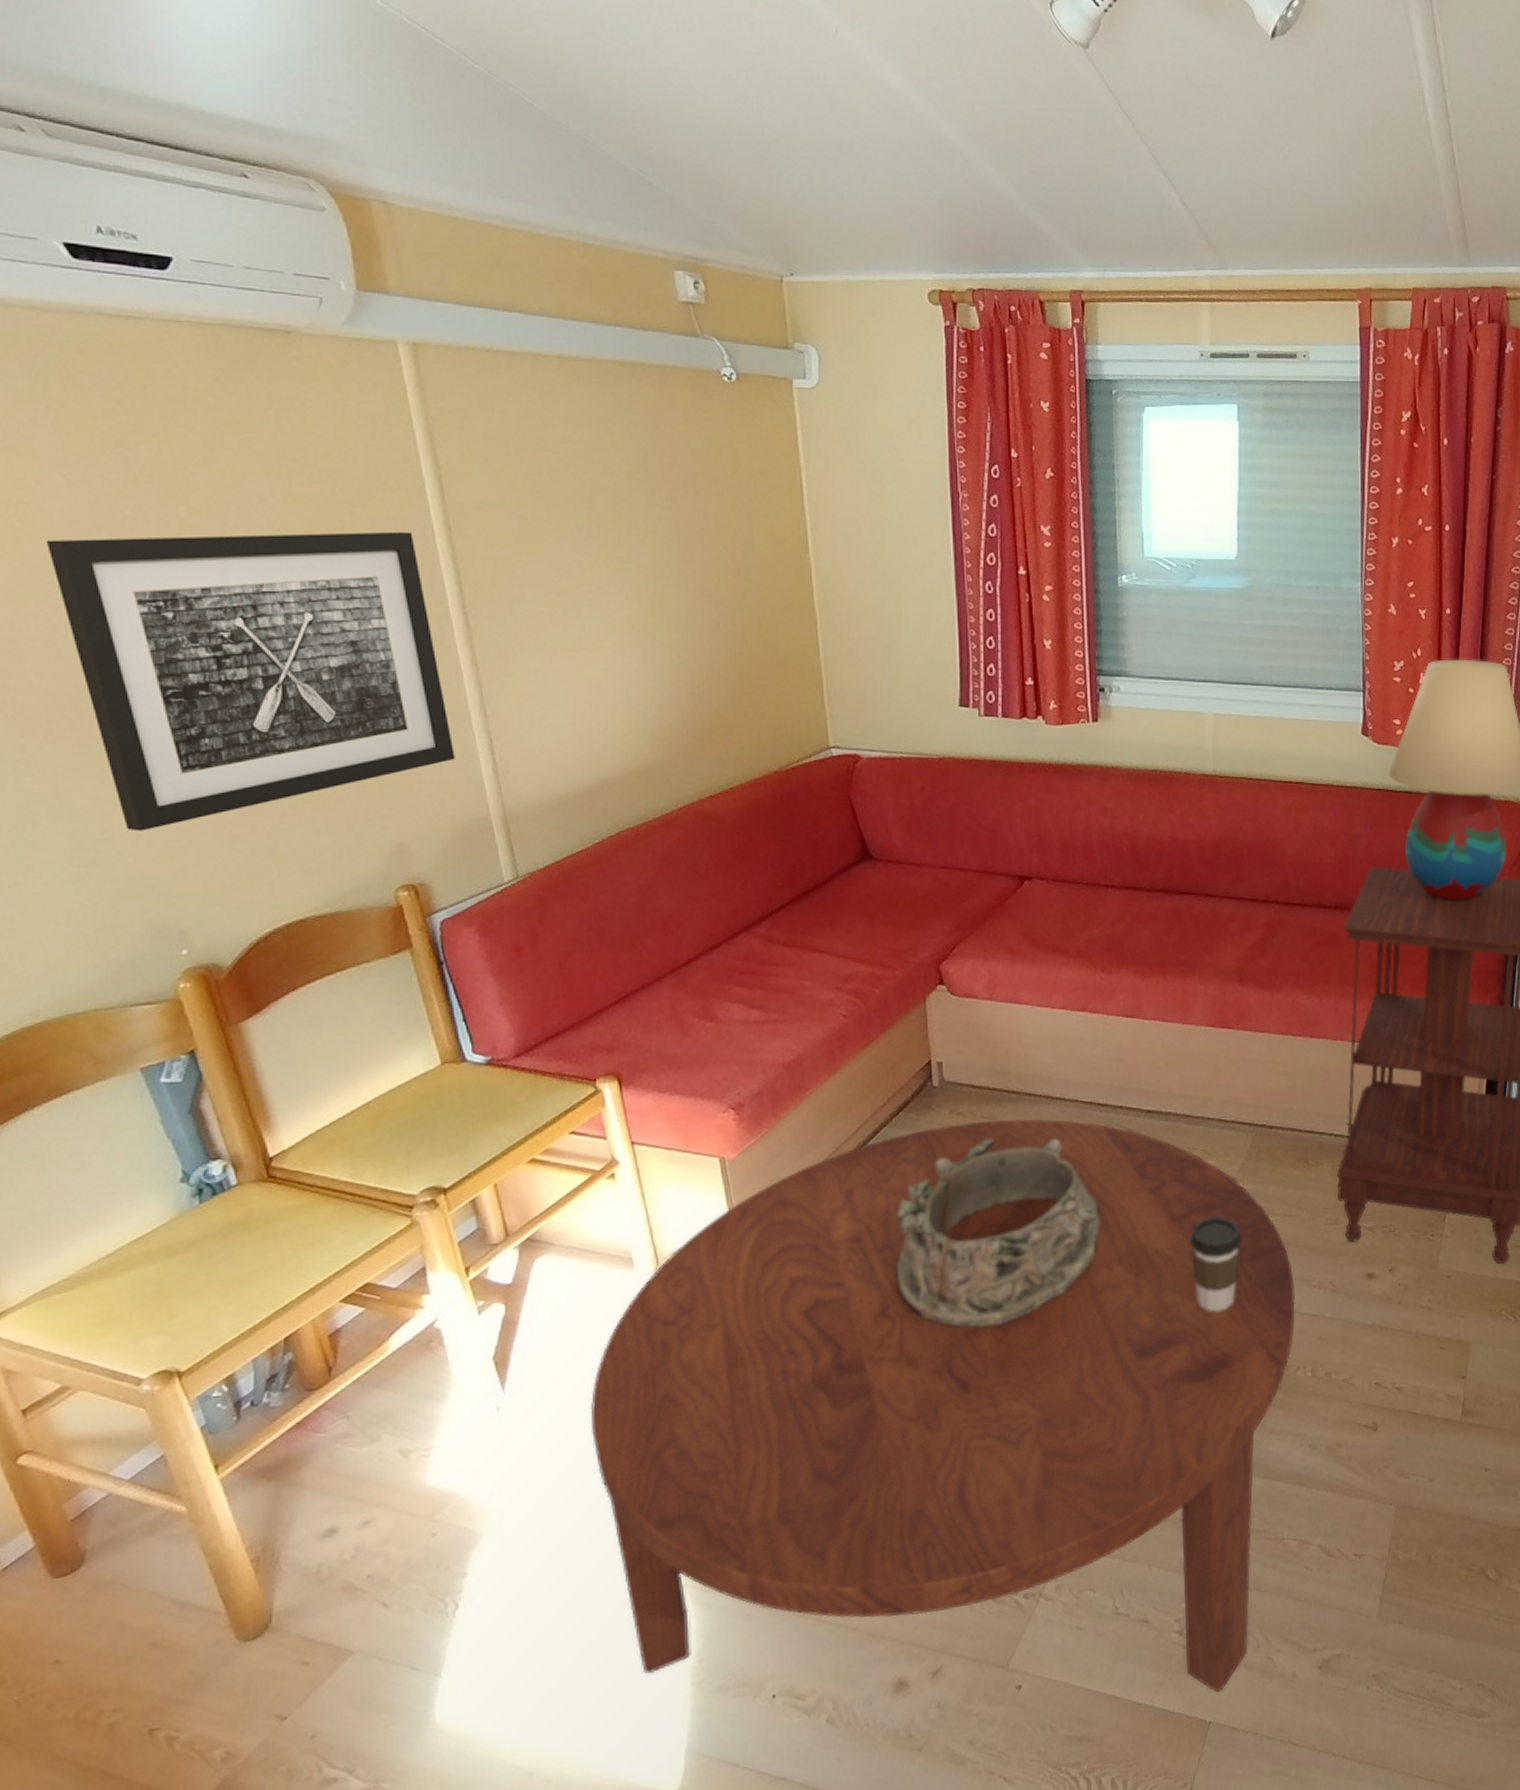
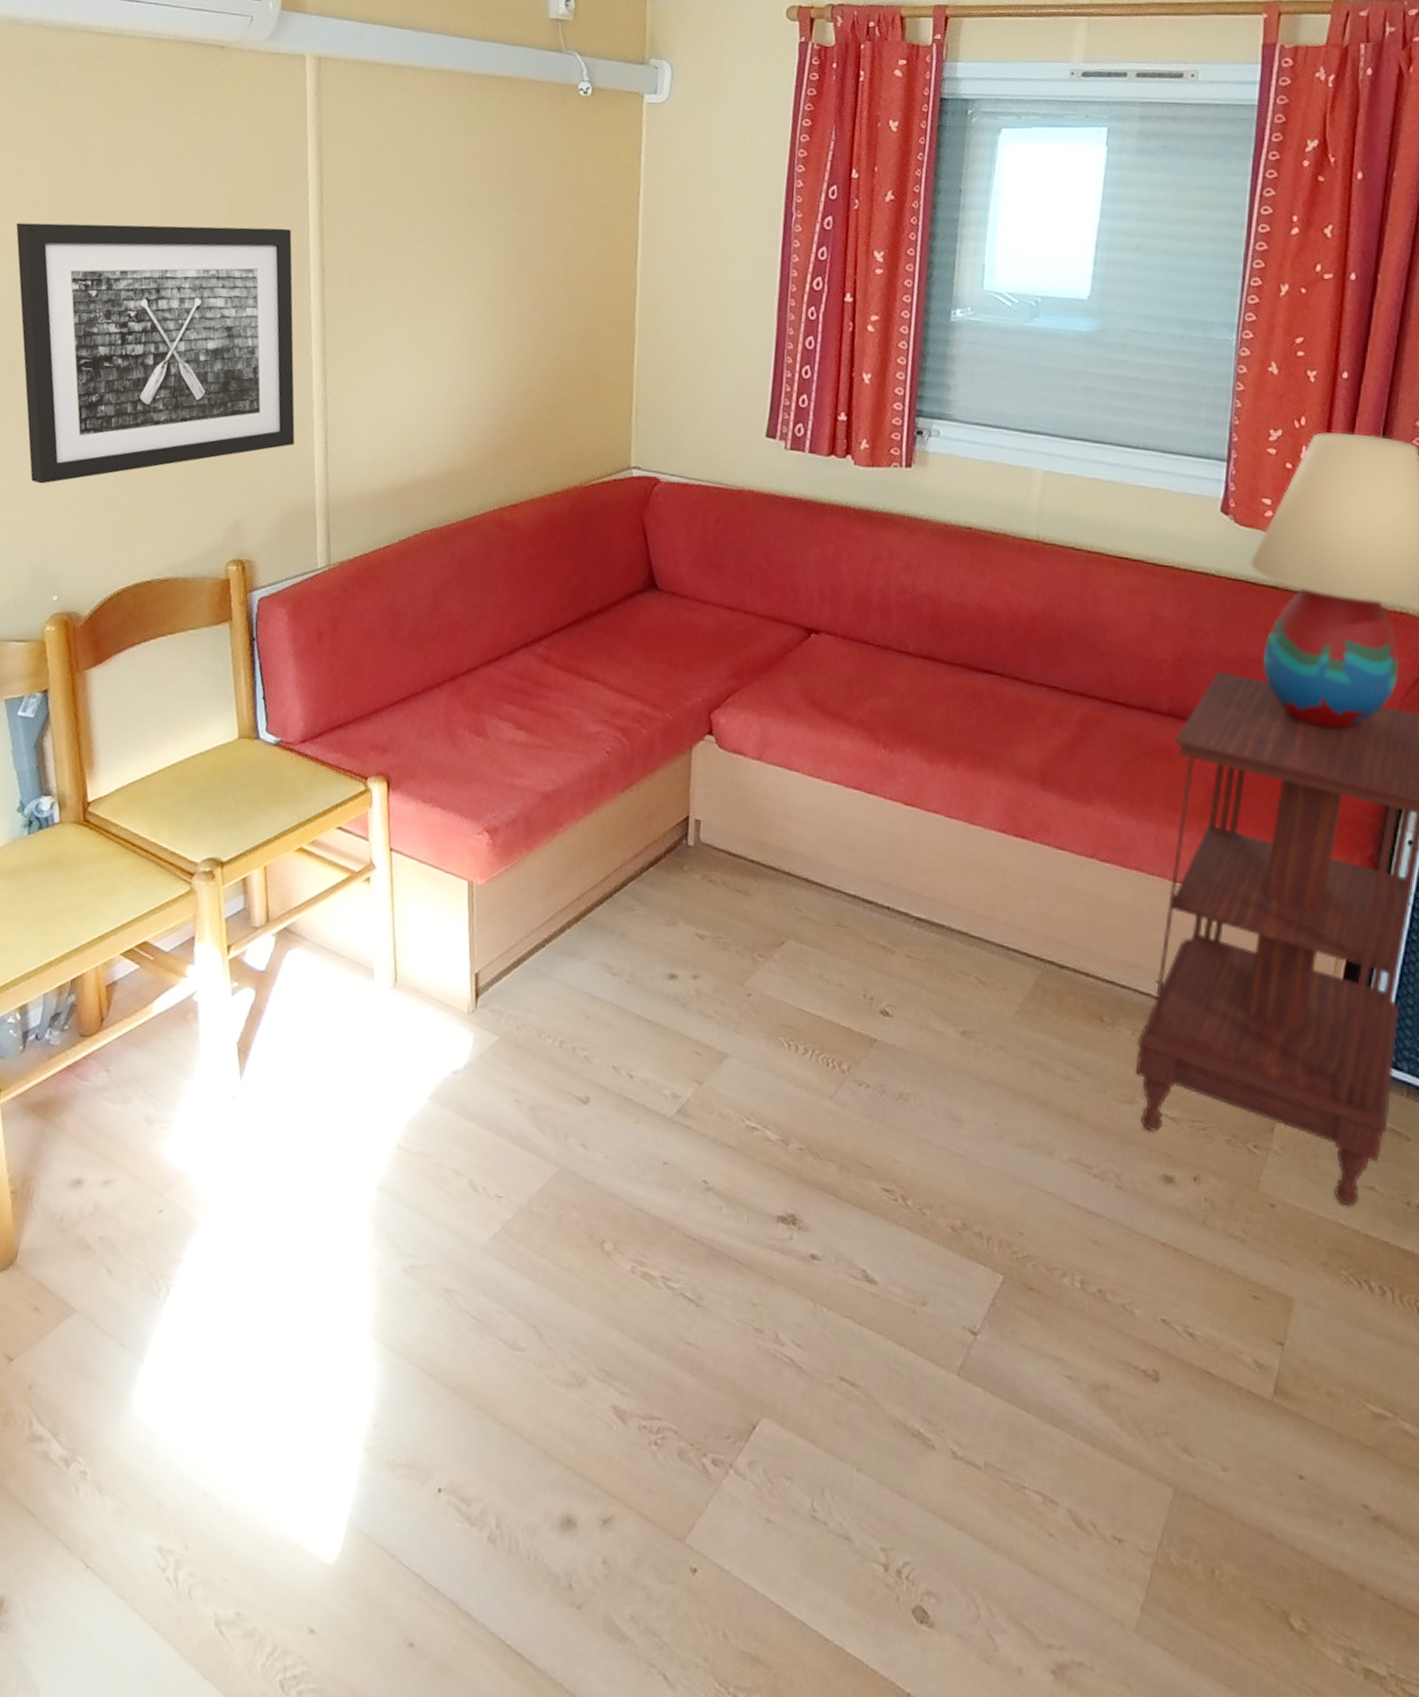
coffee table: present [590,1118,1296,1693] -> none [310,891,1071,1660]
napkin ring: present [896,1139,1100,1327] -> none [622,915,850,1132]
coffee cup: present [1190,1217,1242,1312] -> none [949,1060,1013,1178]

